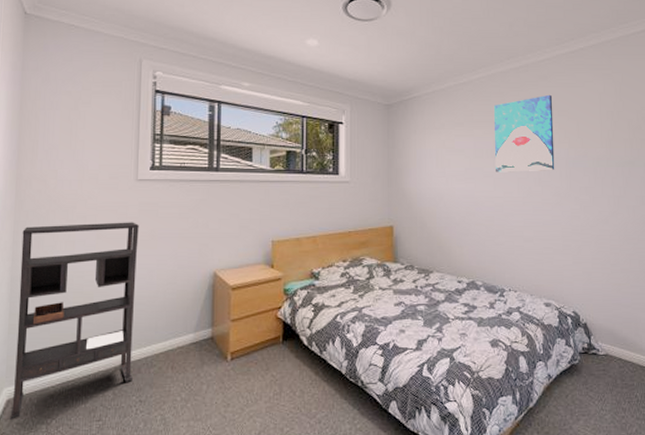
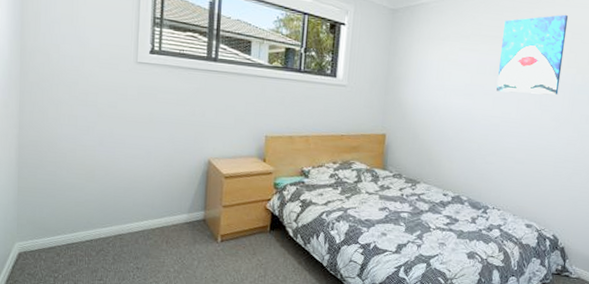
bookshelf: present [10,222,139,420] -> none [22,97,138,270]

